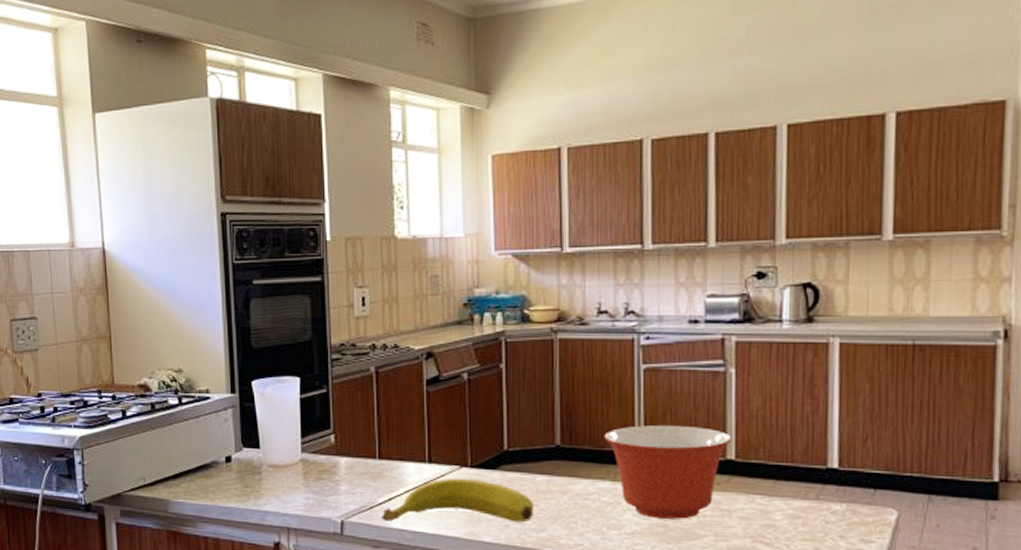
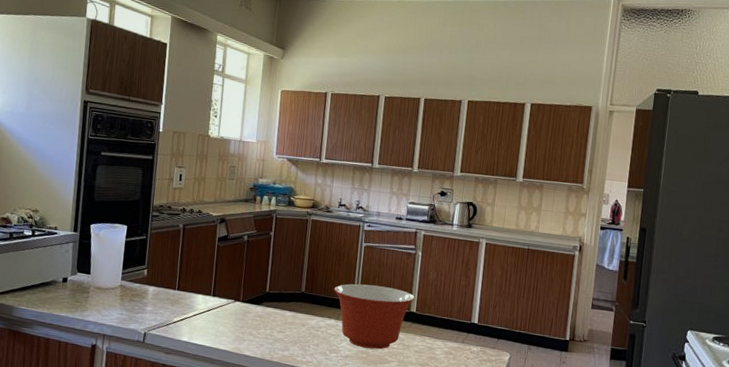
banana: present [380,478,533,523] -> none [173,308,282,344]

